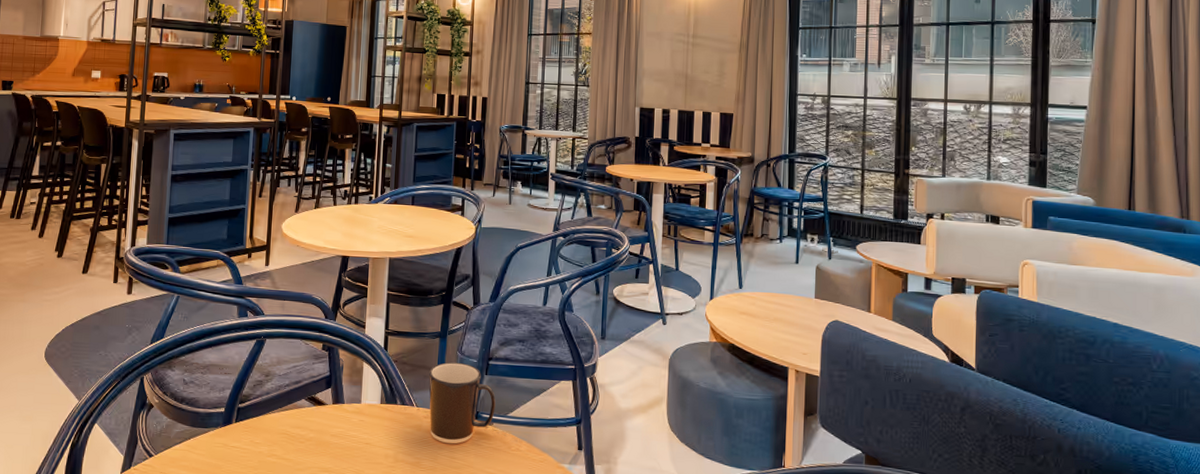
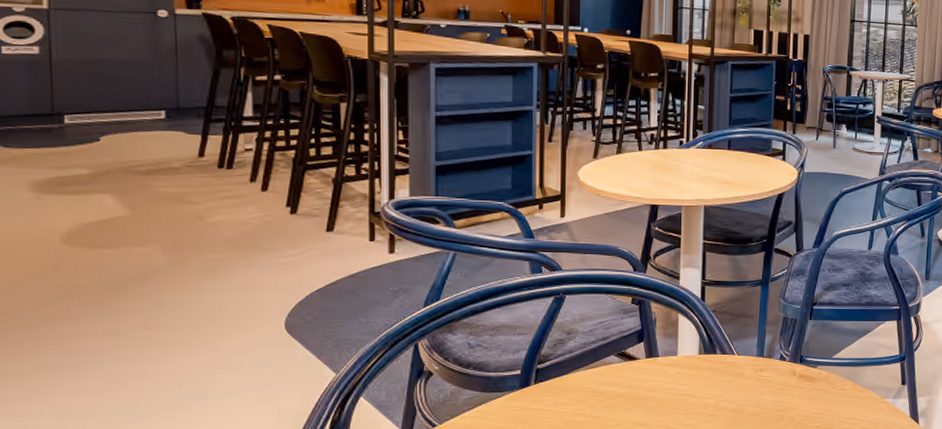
mug: present [429,362,496,444] -> none [750,309,820,389]

